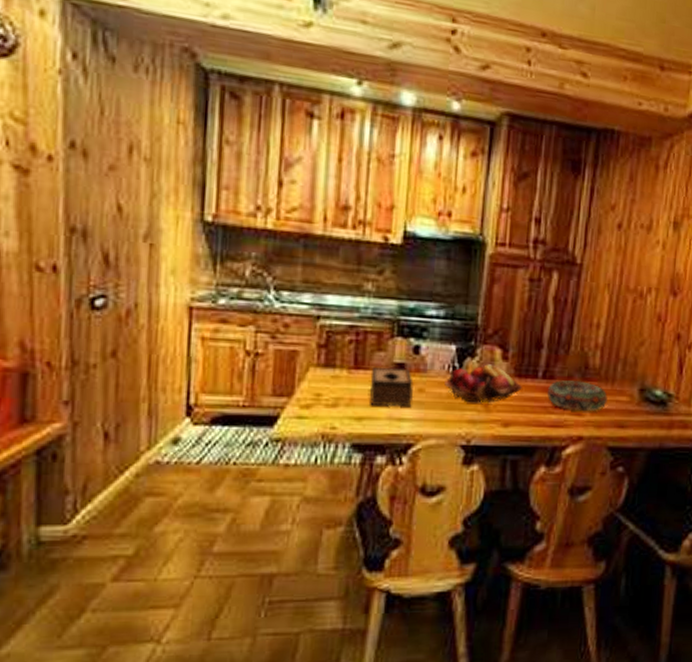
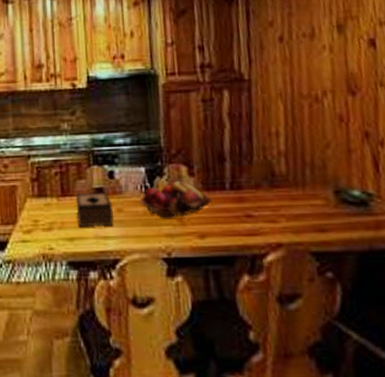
decorative bowl: present [548,380,608,412] -> none [238,188,301,219]

